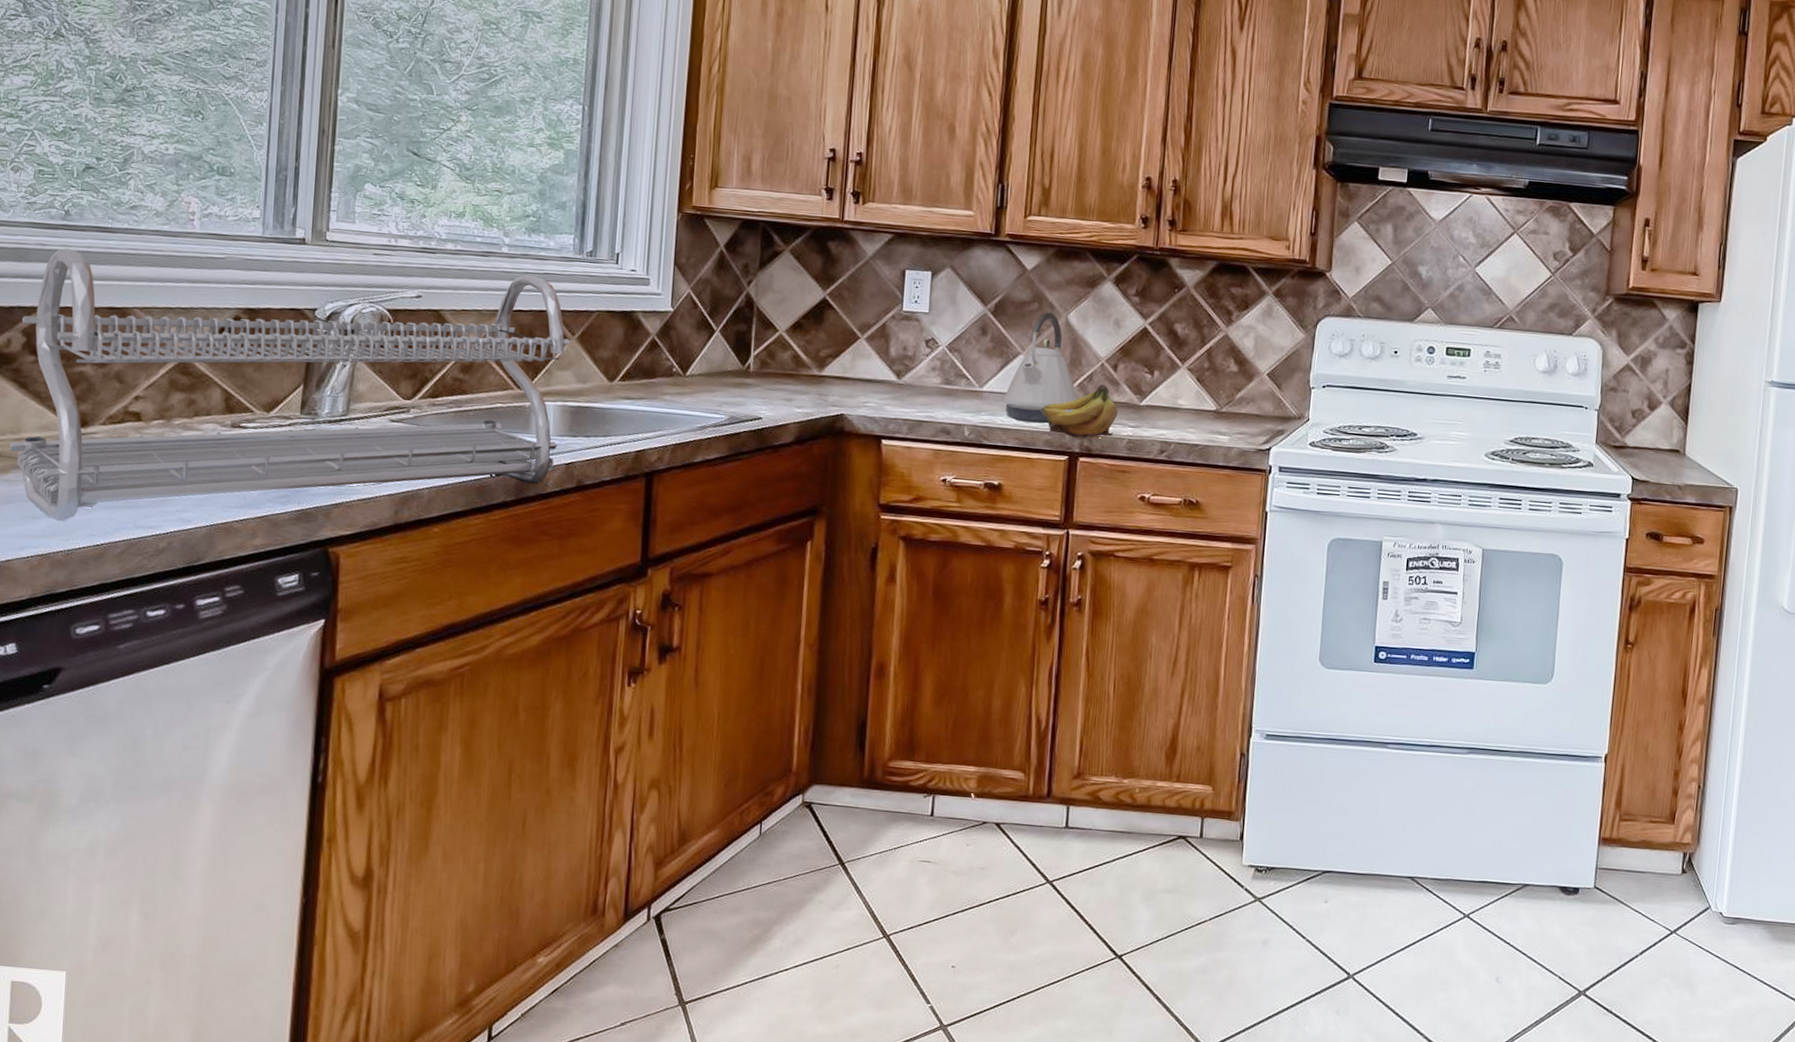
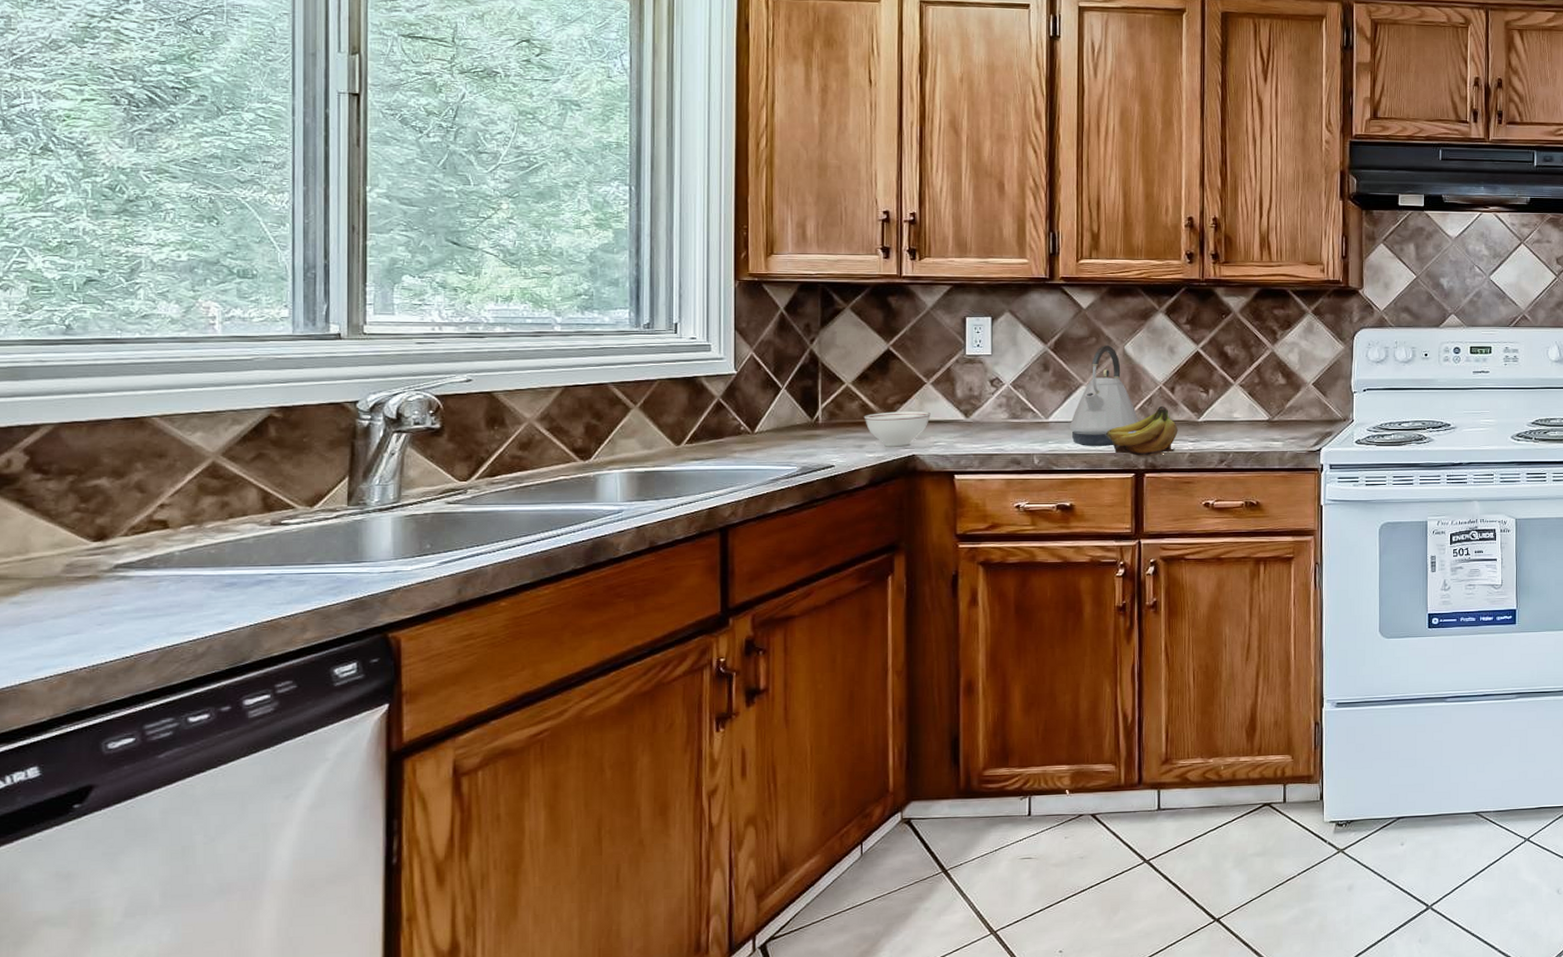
dish rack: present [9,248,571,522] -> none [17,350,633,638]
bowl: none [795,365,863,405] -> present [864,412,931,448]

